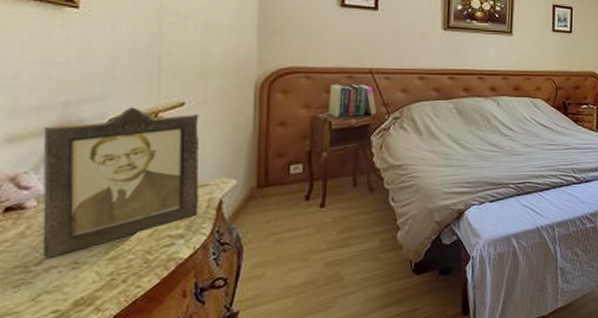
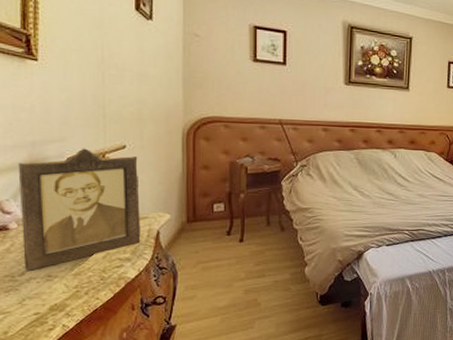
books: present [329,84,377,118] -> none [245,133,287,164]

